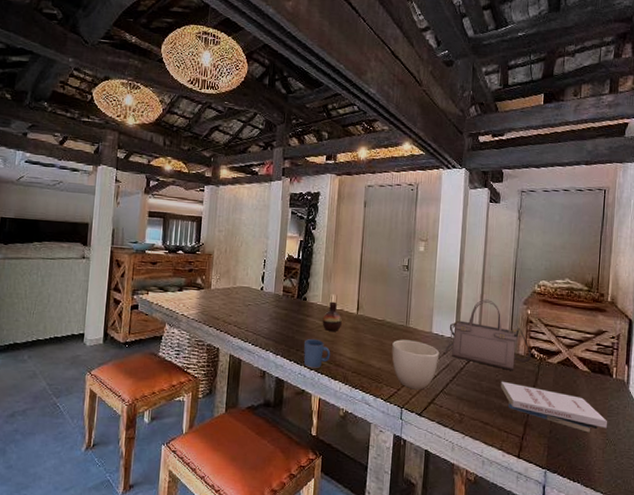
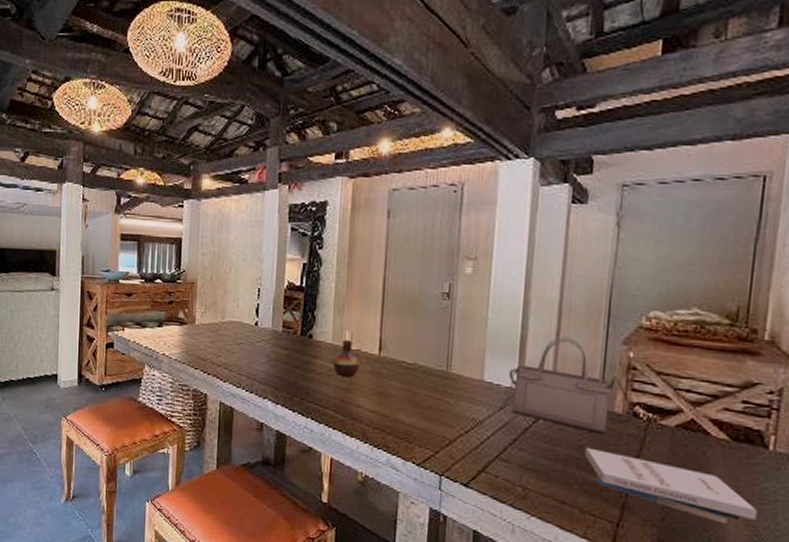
mug: present [303,338,331,369] -> none [310,385,345,423]
cup: present [391,339,440,390] -> none [426,388,495,454]

